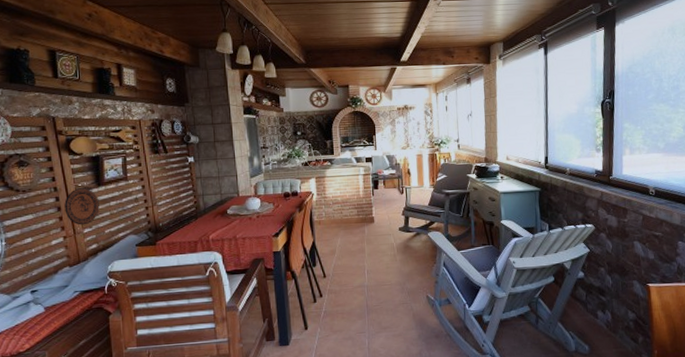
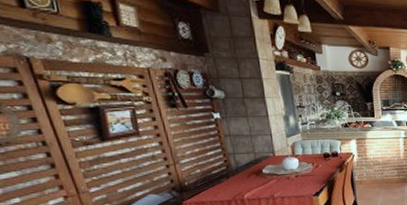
decorative plate: present [64,188,100,225] -> none [59,143,108,184]

